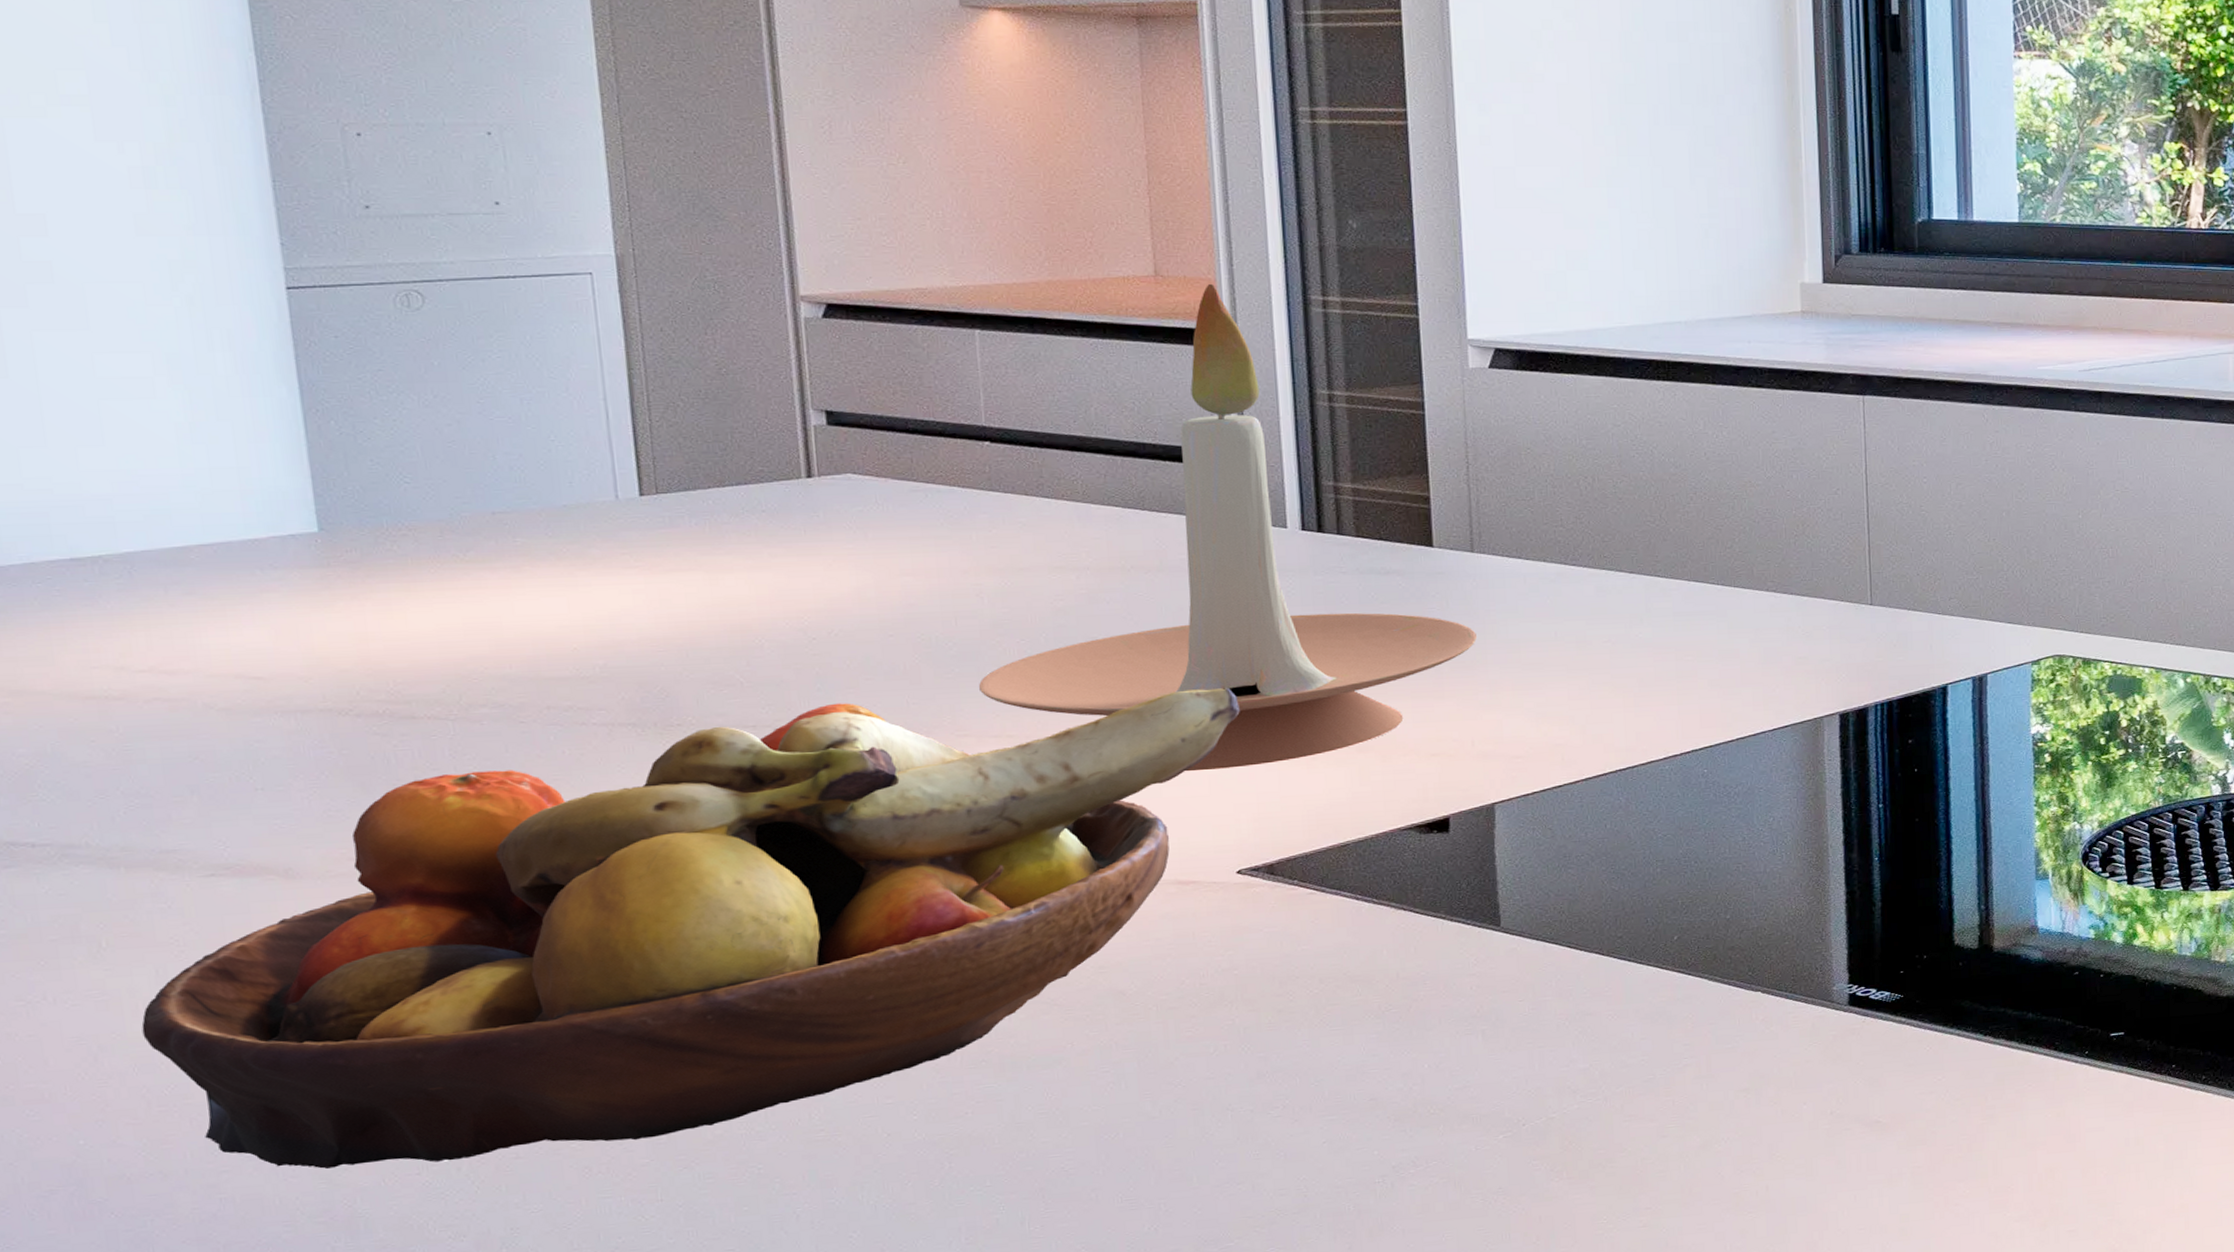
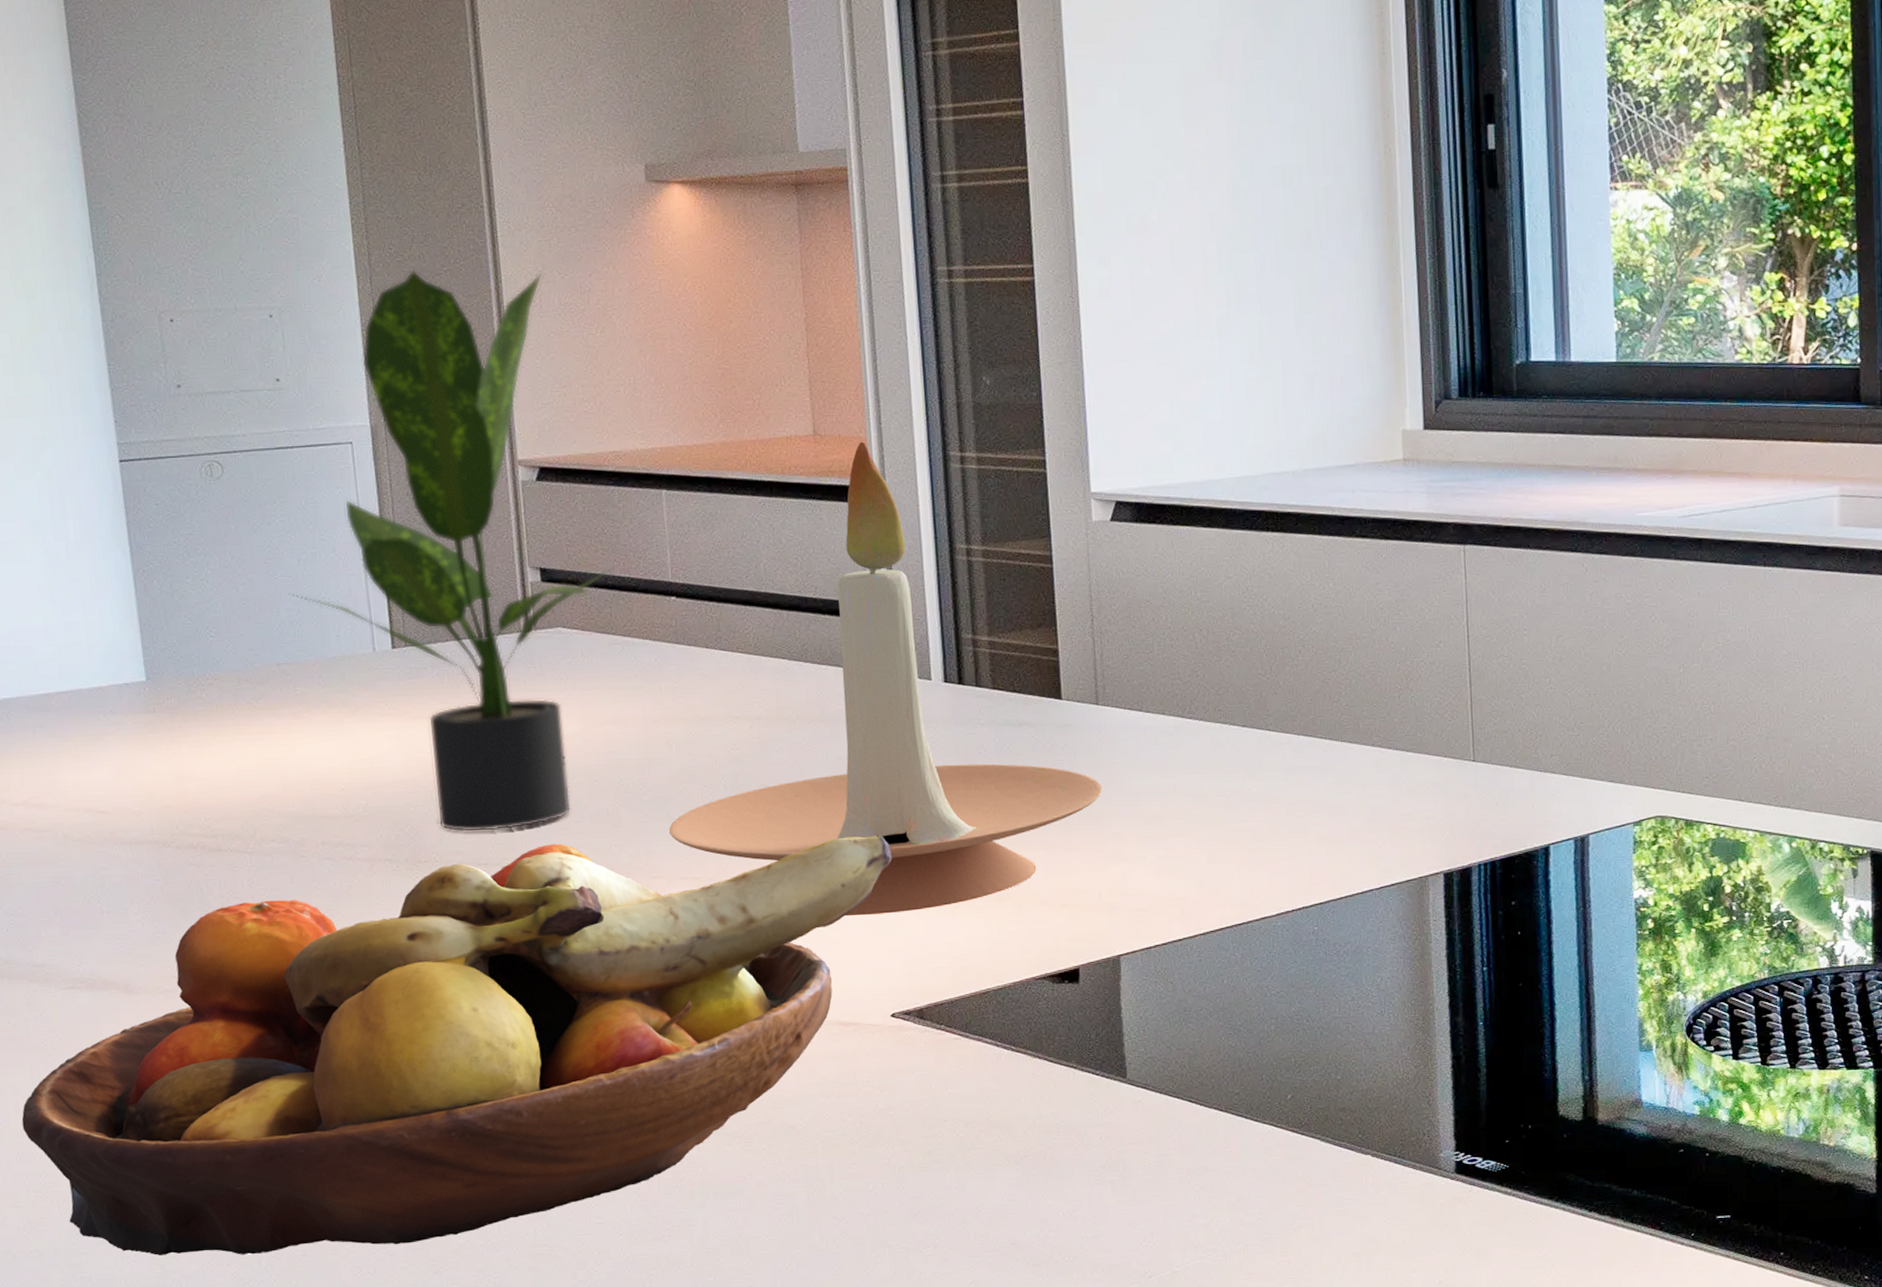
potted plant: none [509,90,919,693] -> present [289,270,617,833]

